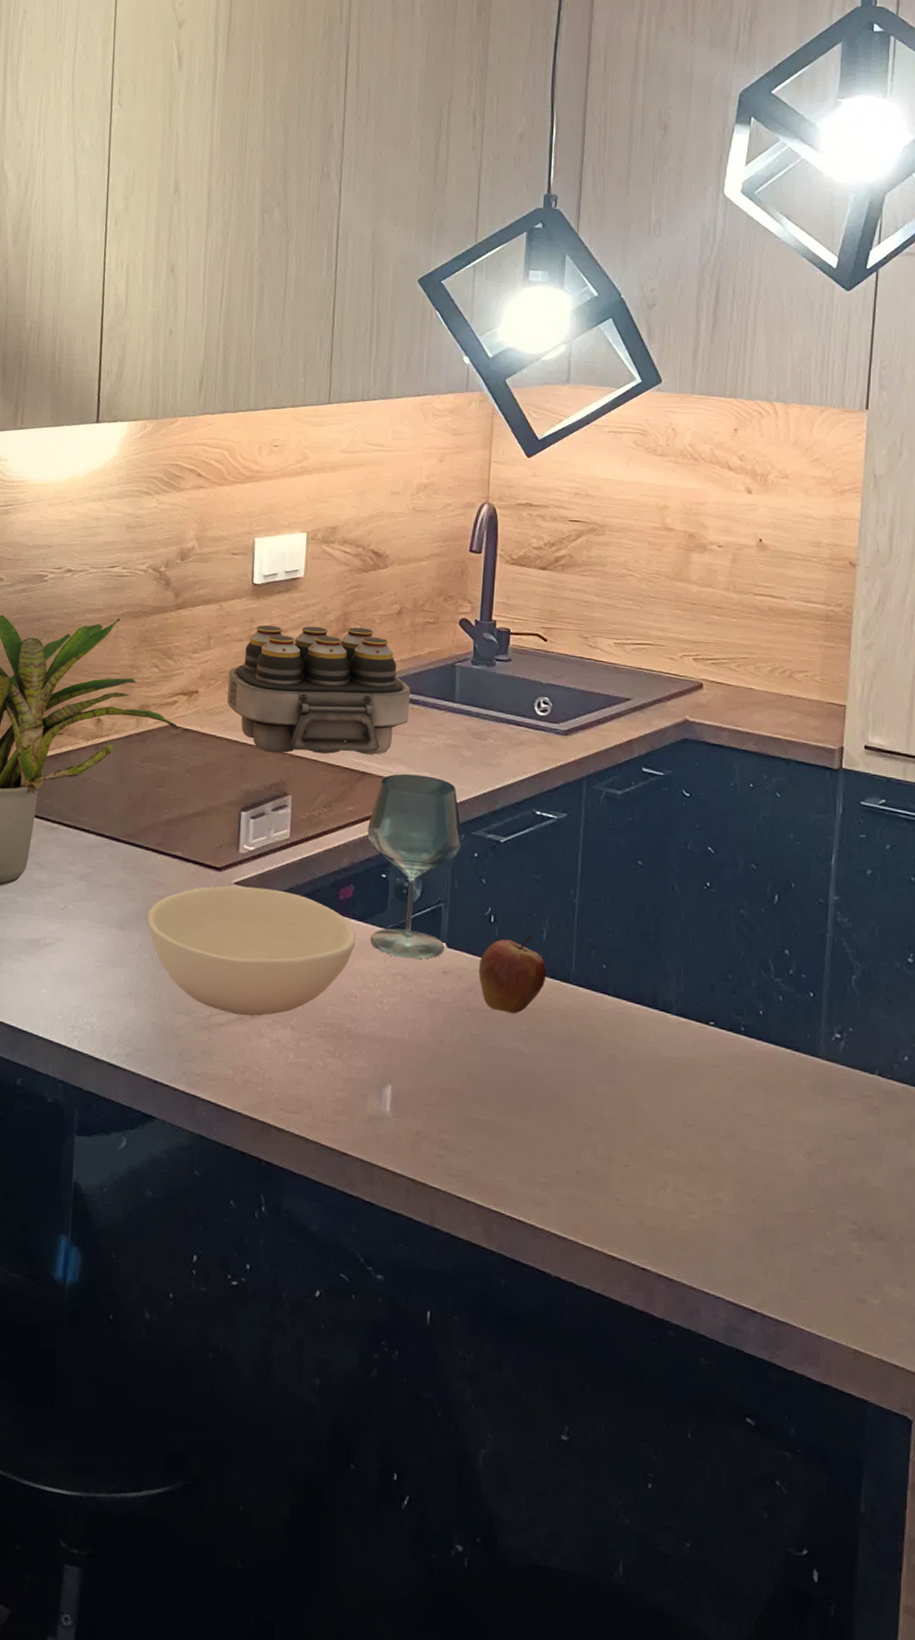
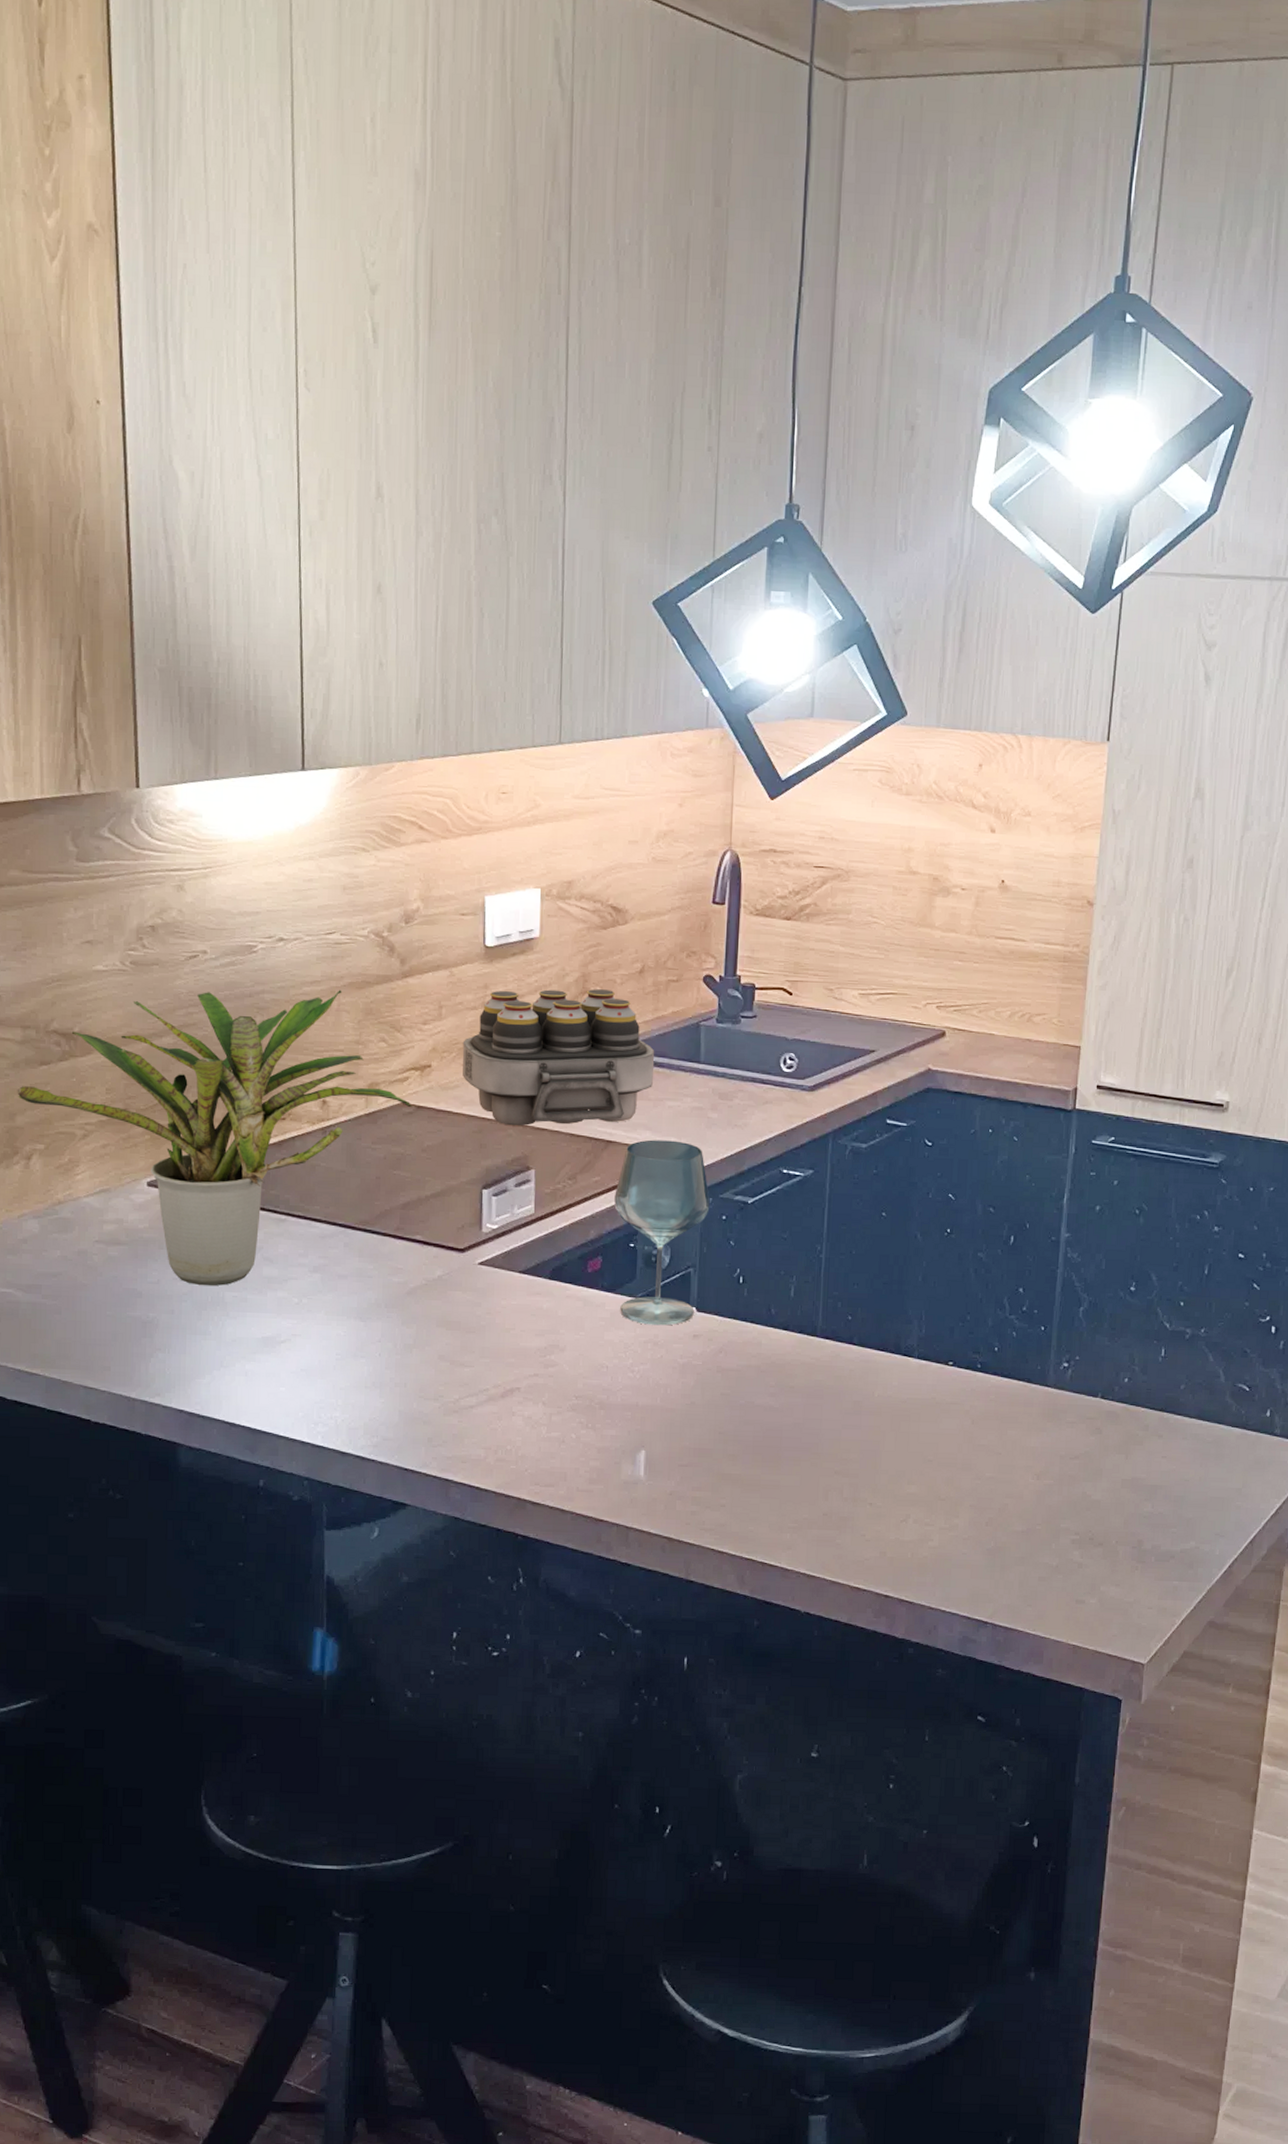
bowl: present [147,885,356,1017] -> none [388,1265,605,1396]
fruit: present [478,934,547,1014] -> none [728,1292,795,1370]

